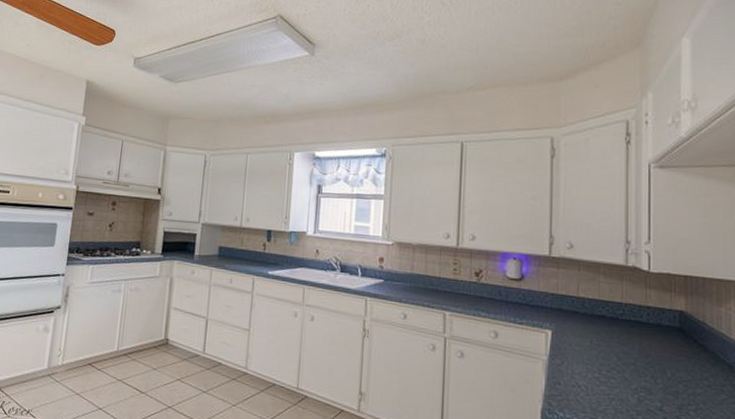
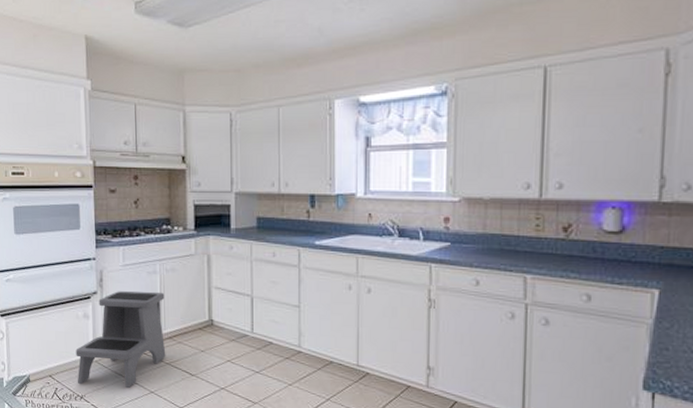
step stool: none [26,307,126,403] -> present [76,290,166,388]

